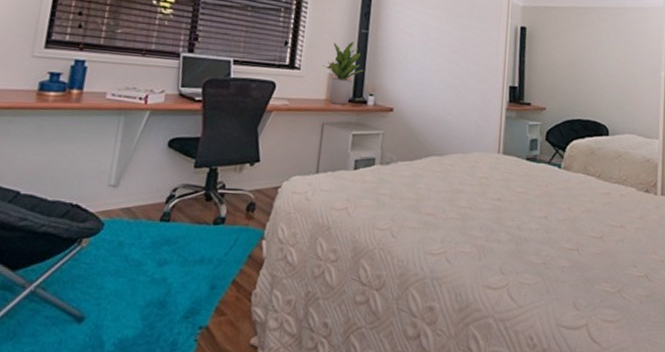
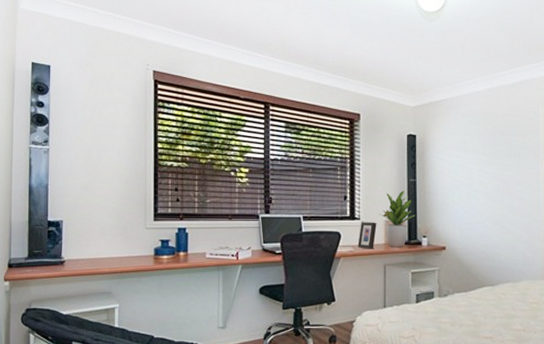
picture frame: none [294,72,319,105] -> present [357,222,377,249]

